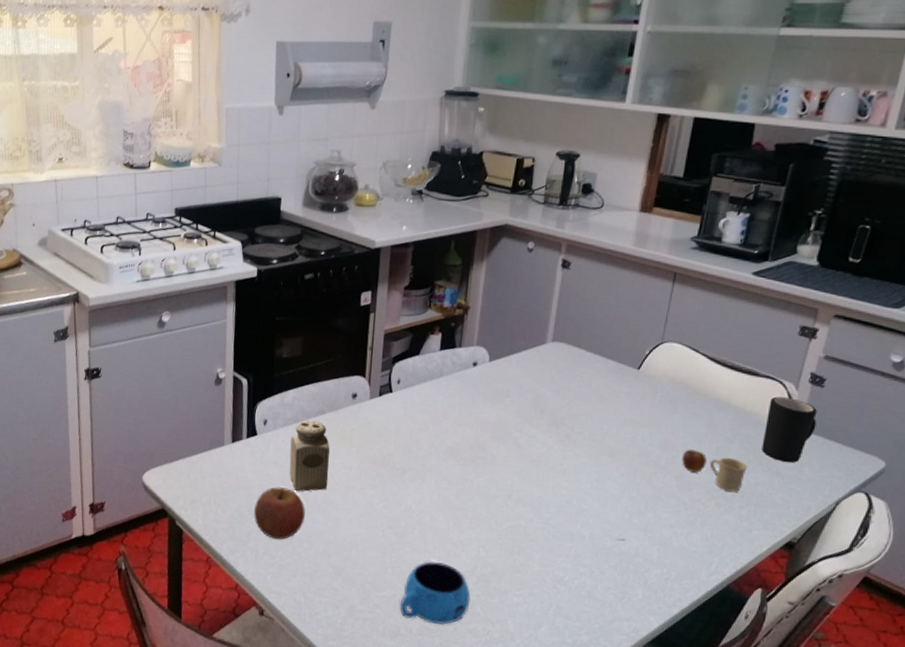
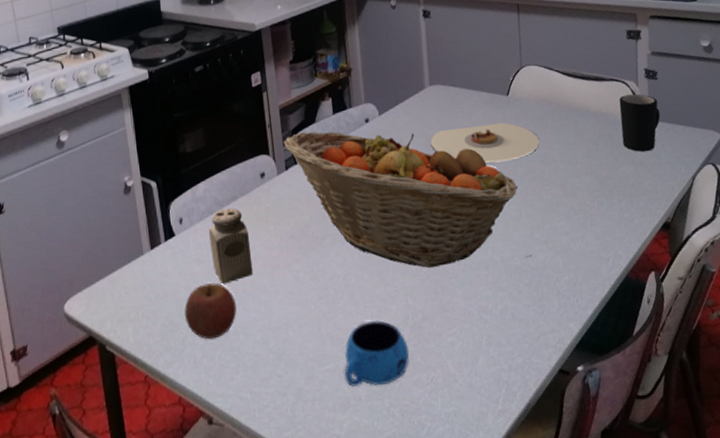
fruit basket: none [381,361,627,527] -> present [283,131,519,268]
plate: none [539,391,663,438] -> present [430,122,540,163]
mug: present [682,449,747,492] -> none [561,157,616,189]

